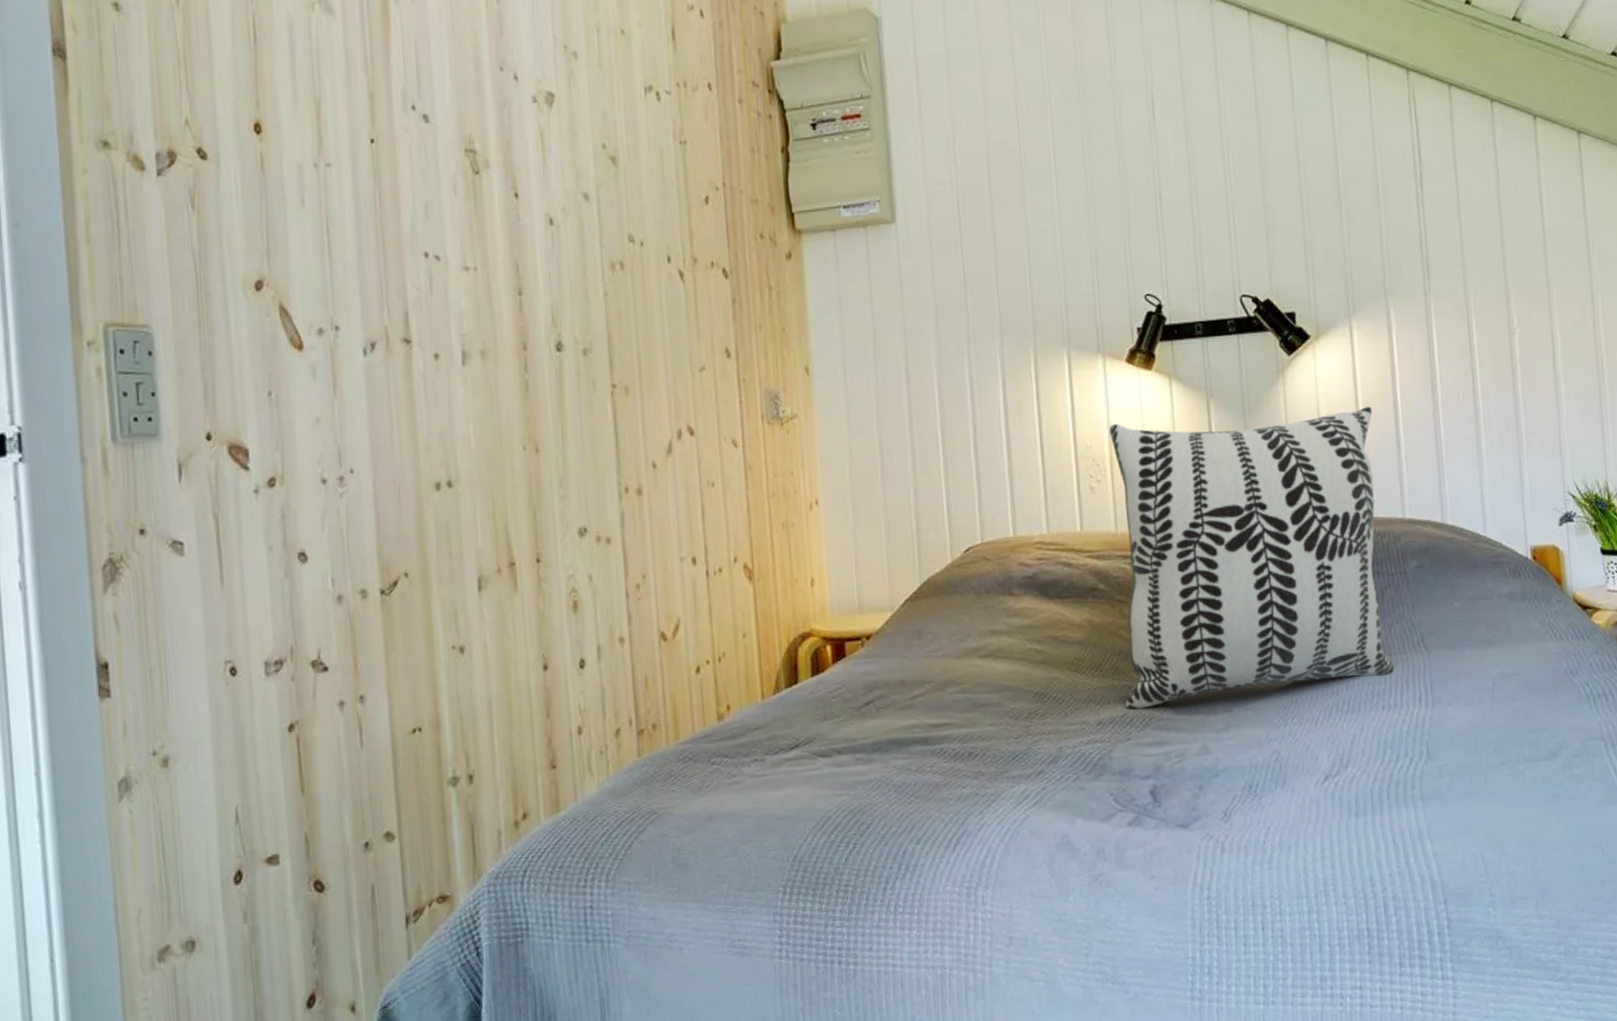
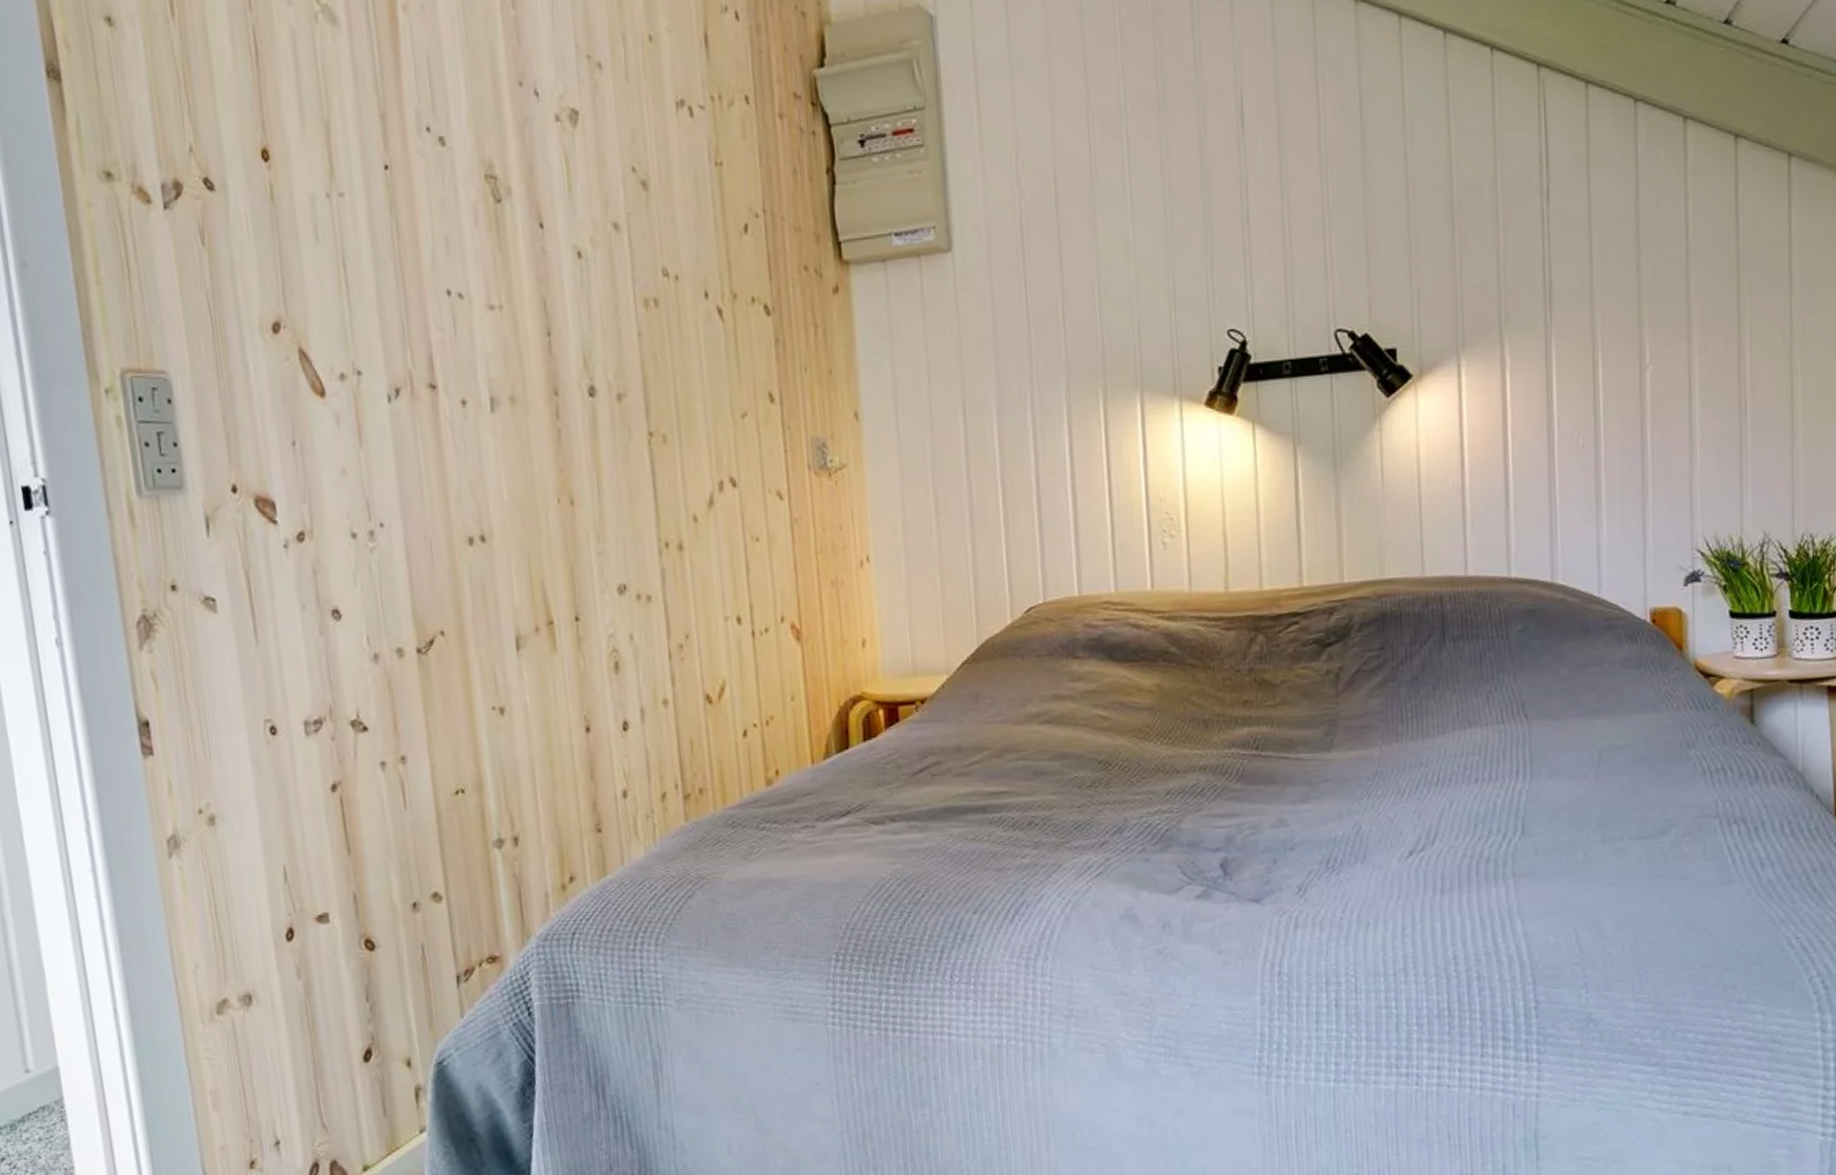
pillow: present [1109,406,1394,710] -> none [1185,453,1490,780]

